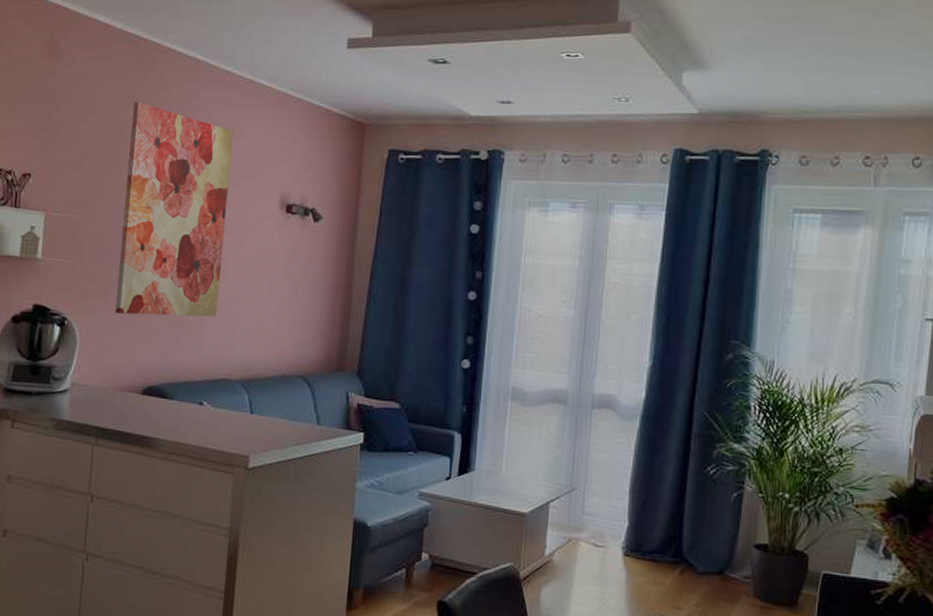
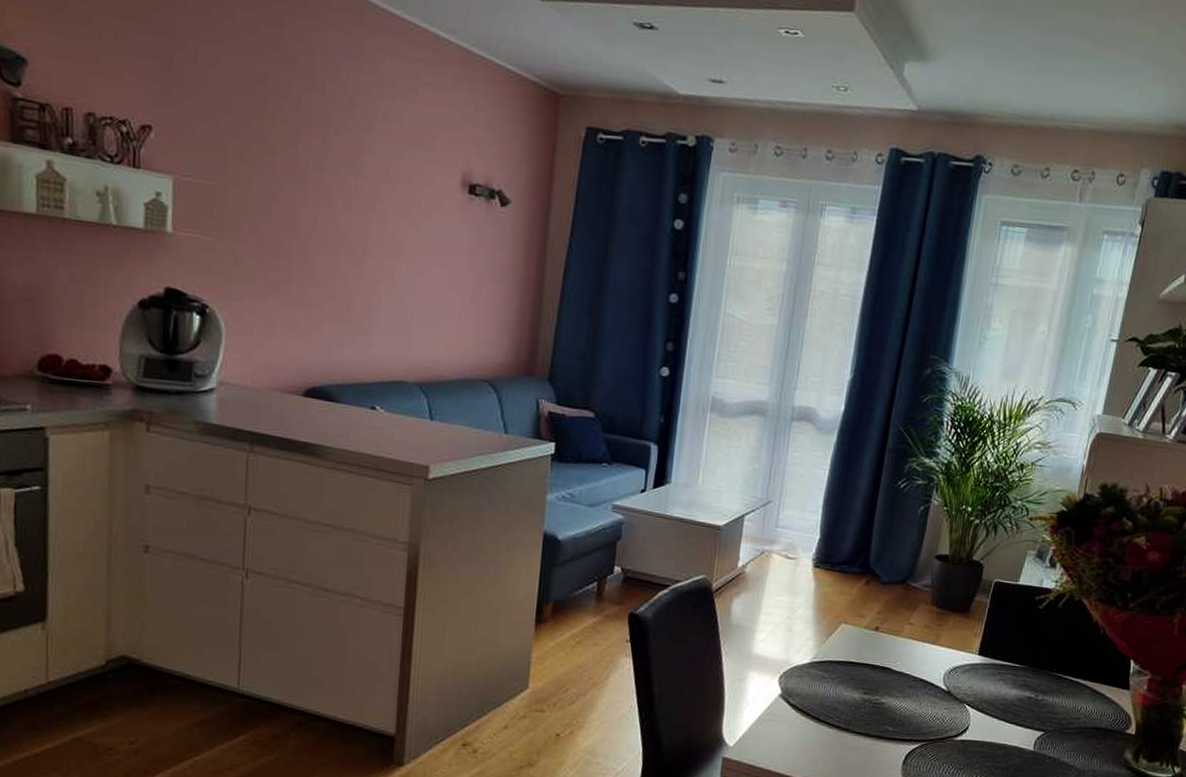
wall art: present [114,102,233,317] -> none [267,44,405,311]

